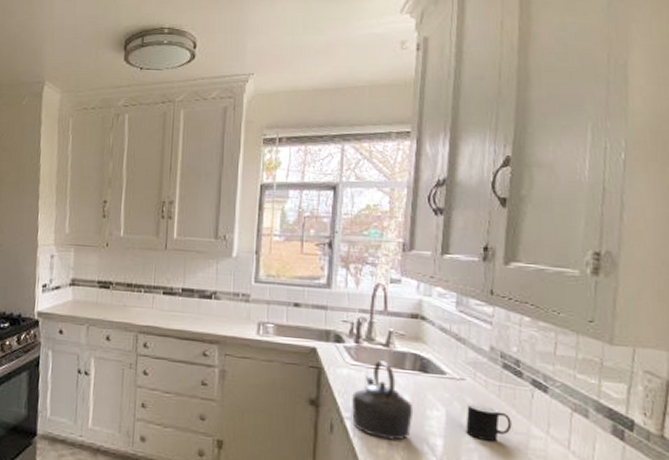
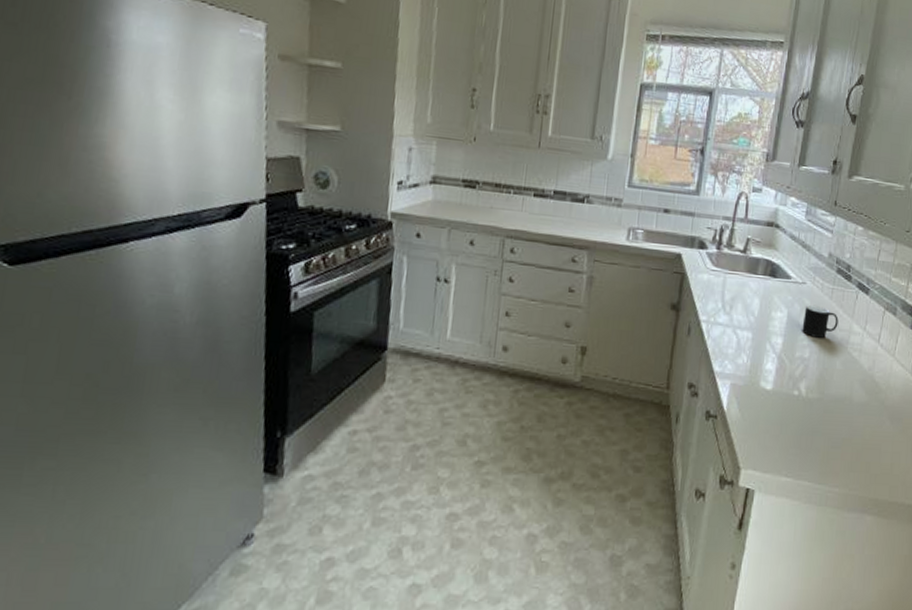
kettle: present [352,360,414,441] -> none [707,266,761,341]

